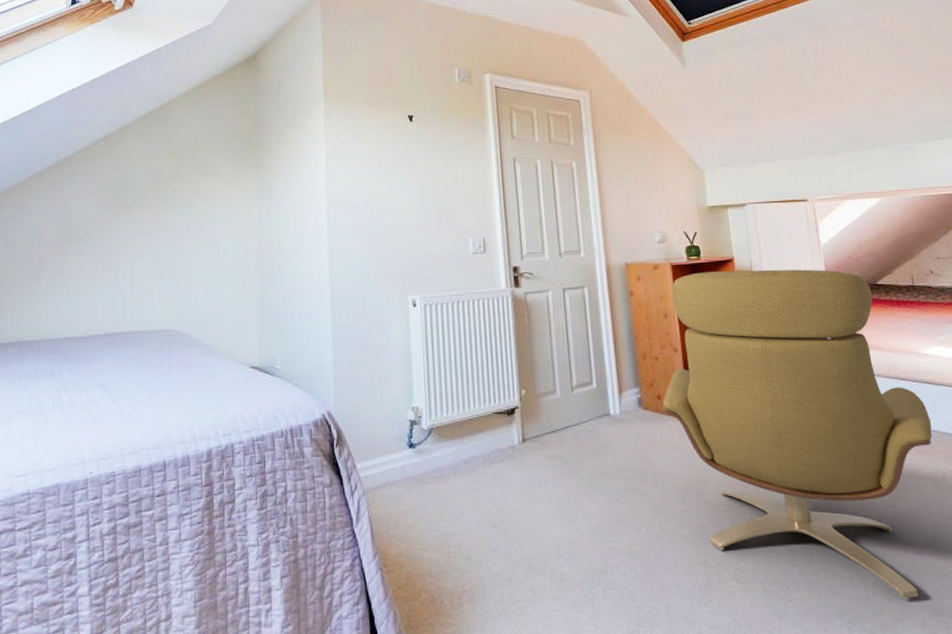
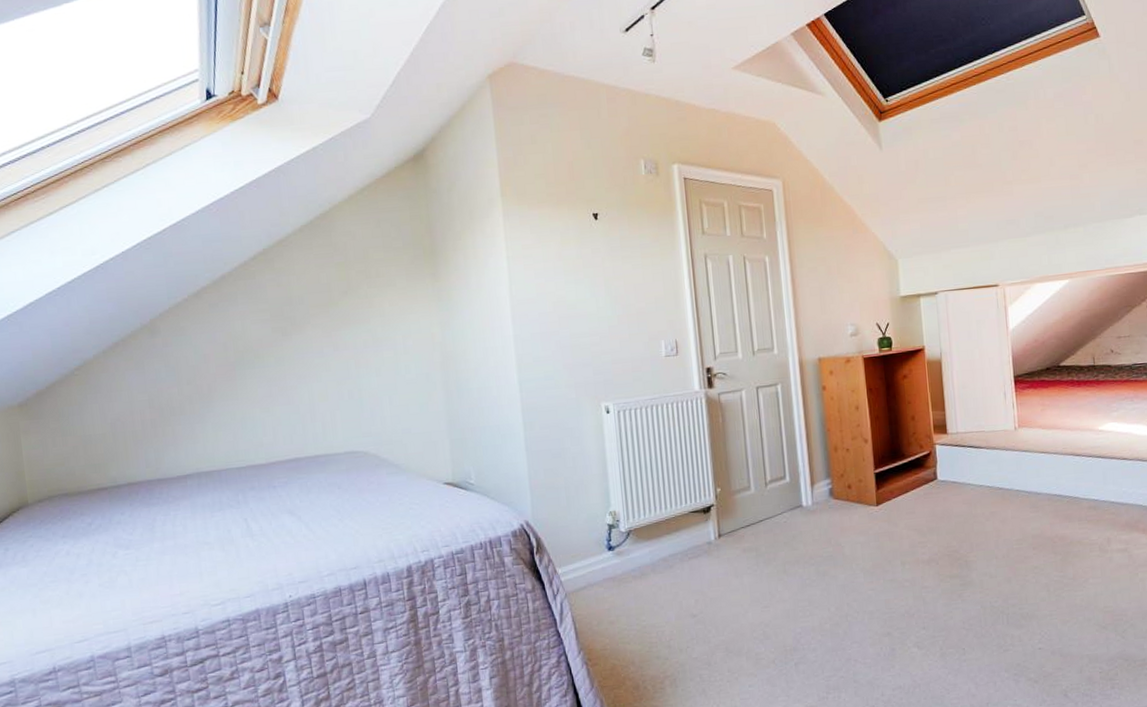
chair: present [662,269,933,598] -> none [852,354,1102,651]

